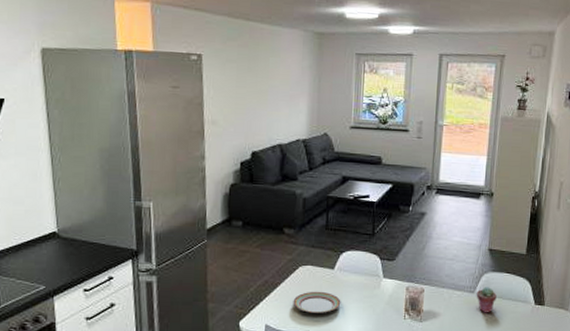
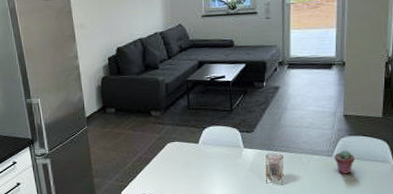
plate: present [293,291,341,313] -> none [165,163,207,182]

